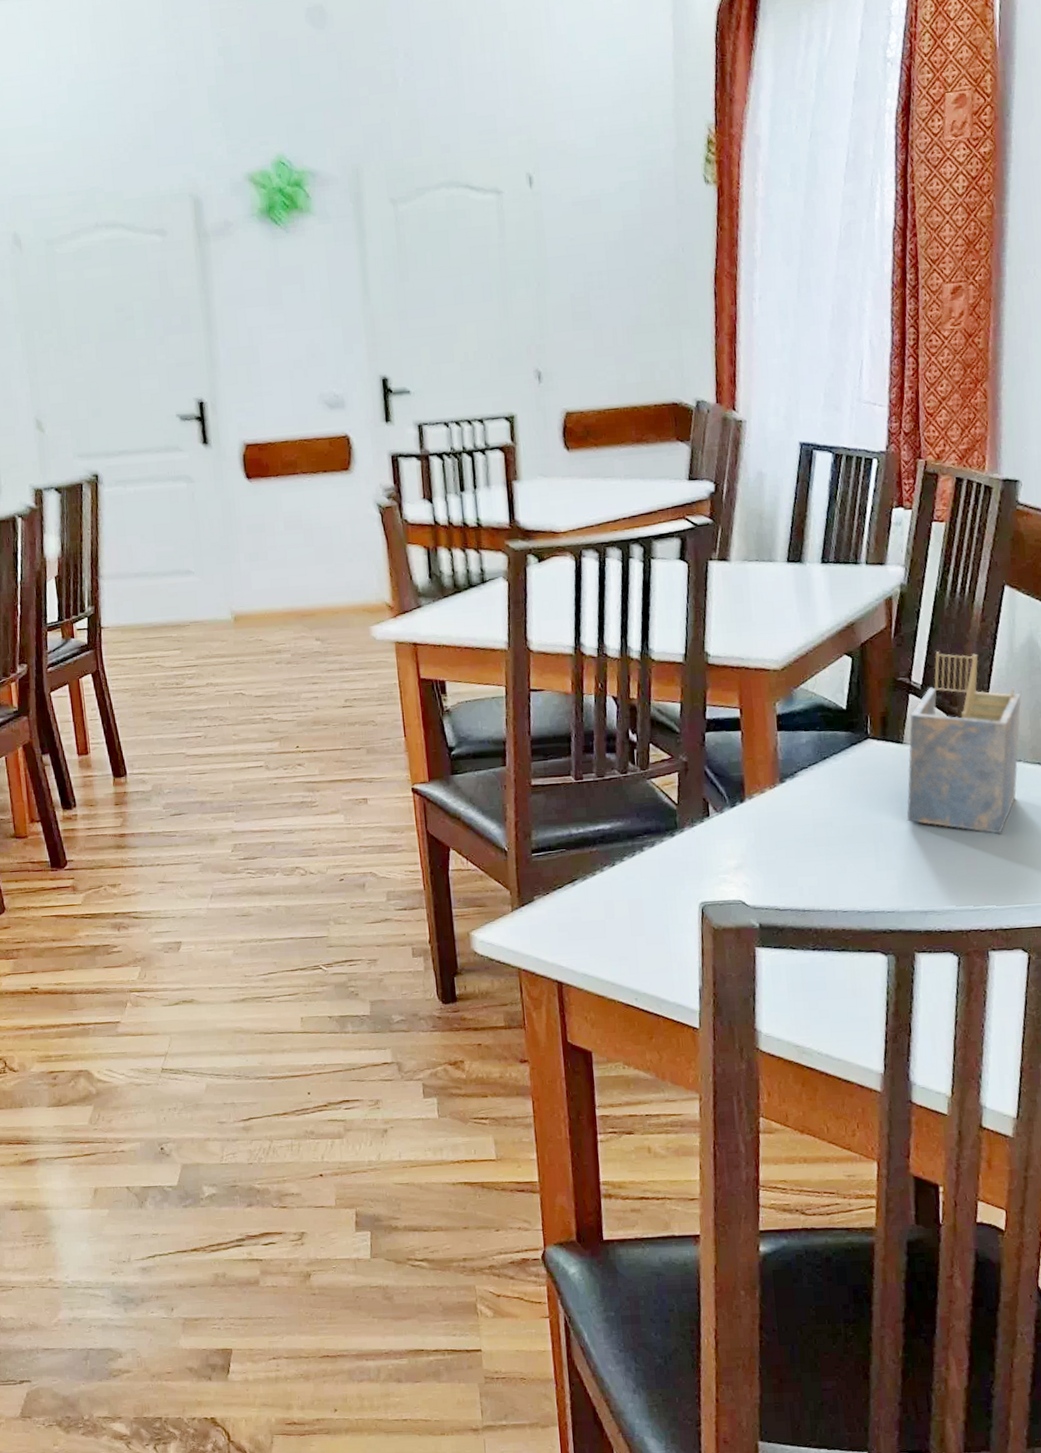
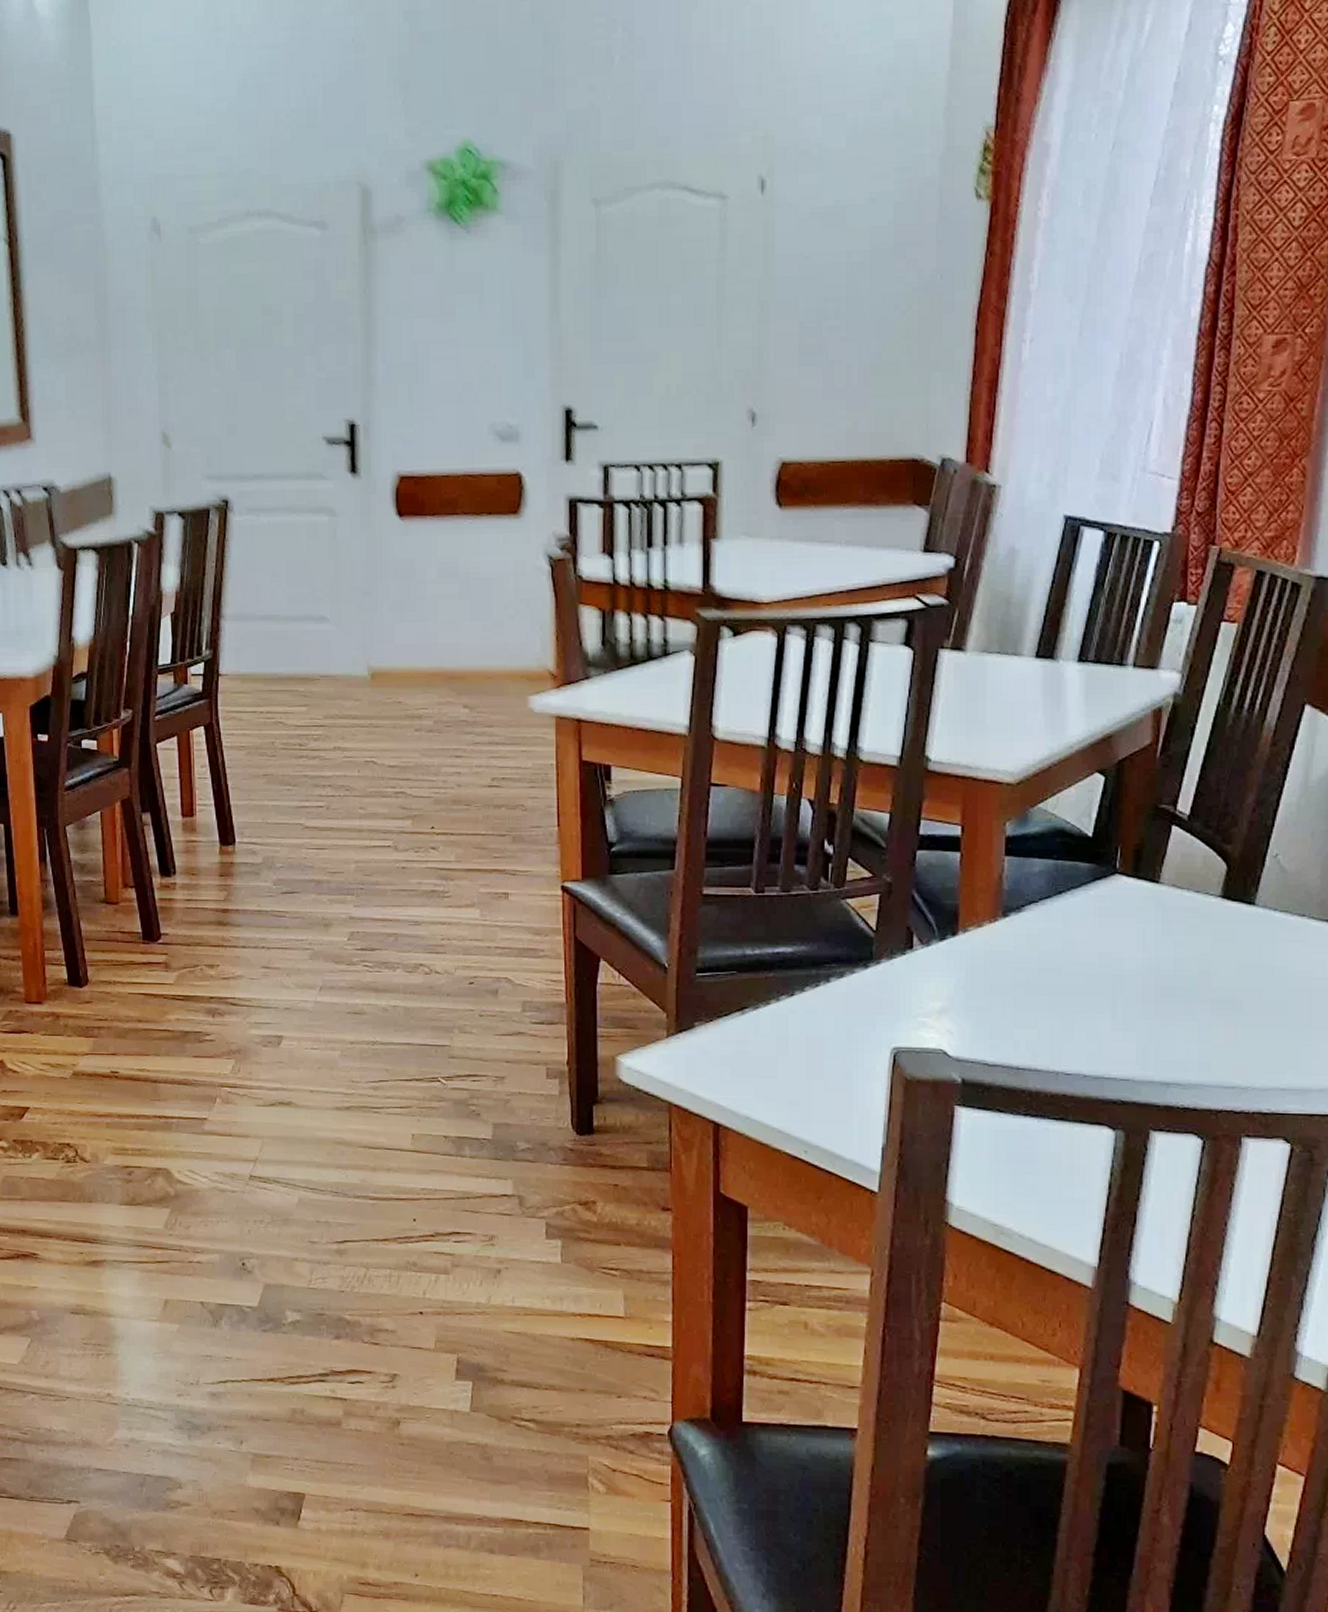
napkin holder: present [907,651,1022,834] -> none [1155,777,1313,1000]

